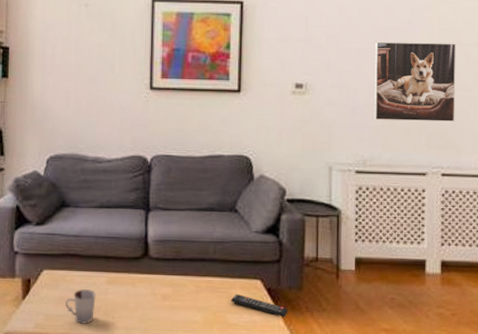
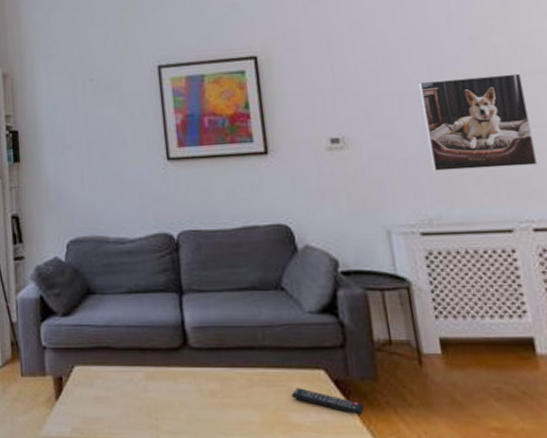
cup: present [65,289,96,325] -> none [102,387,136,429]

